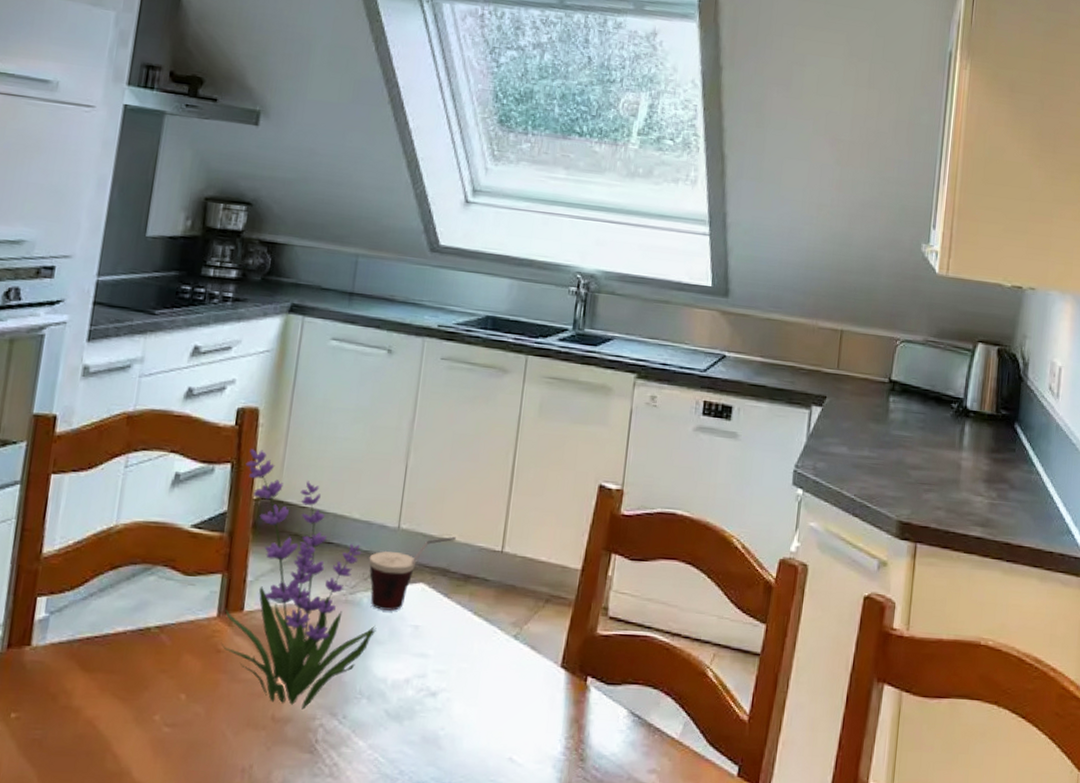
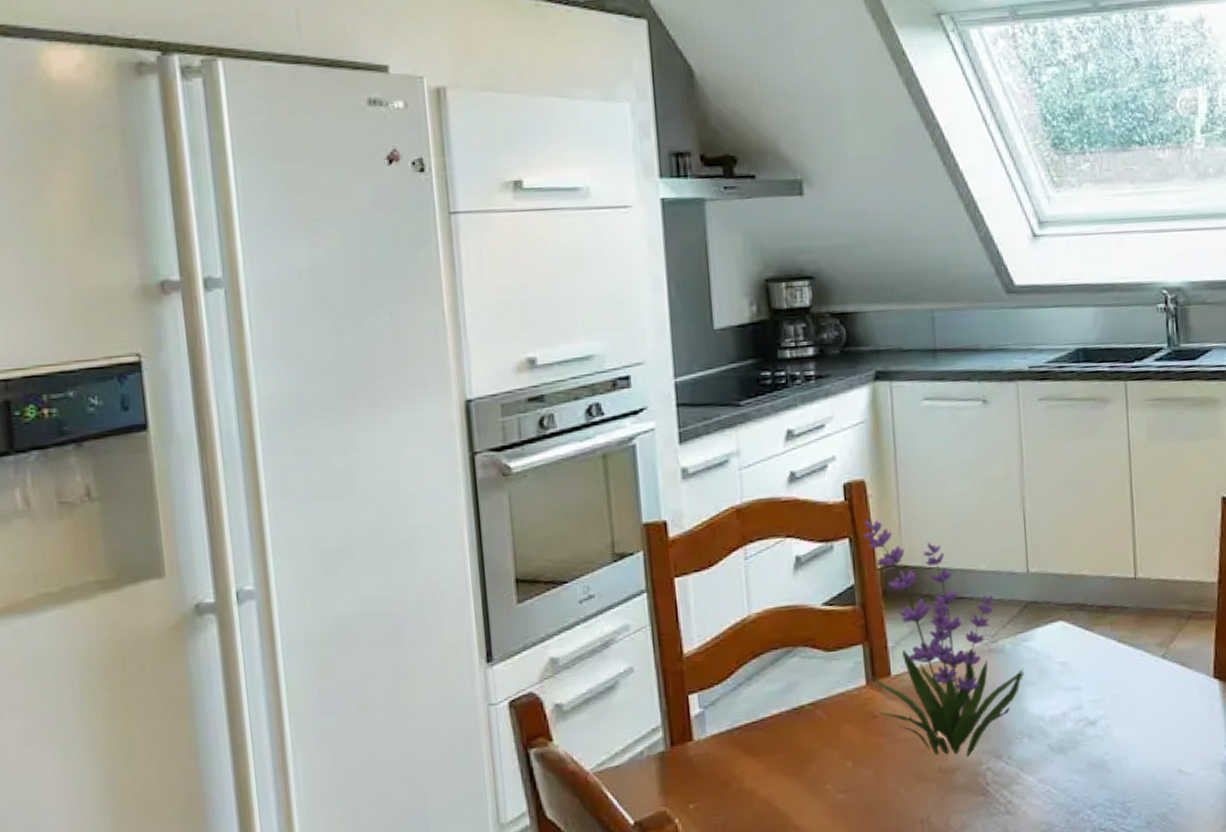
cup: present [369,536,456,611] -> none [1004,571,1087,653]

